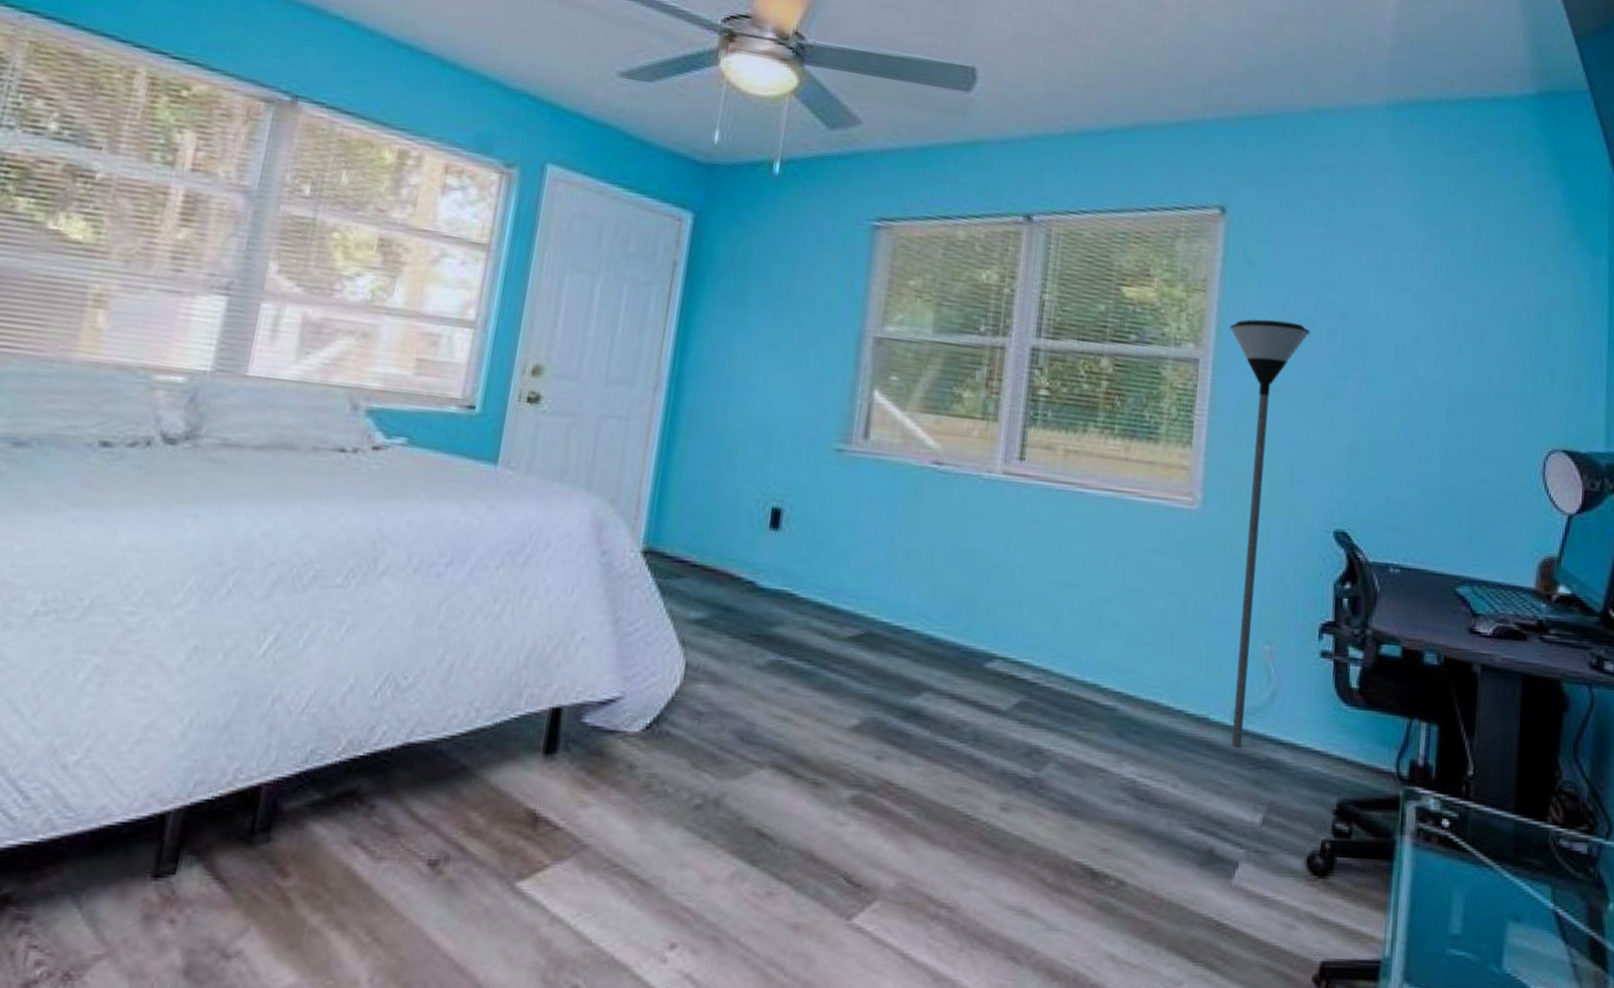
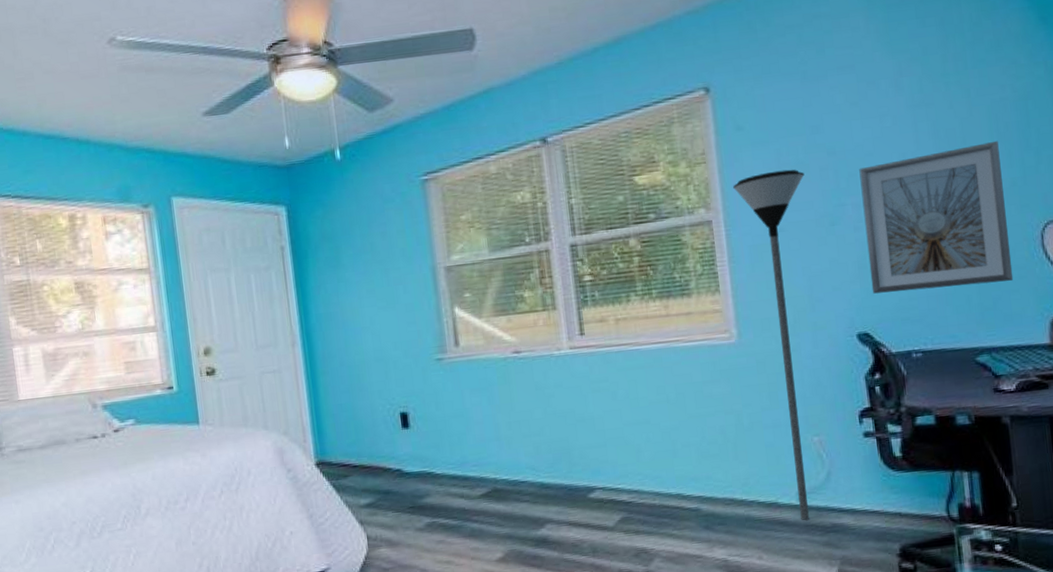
picture frame: none [1359,341,1516,507] -> present [859,140,1014,294]

